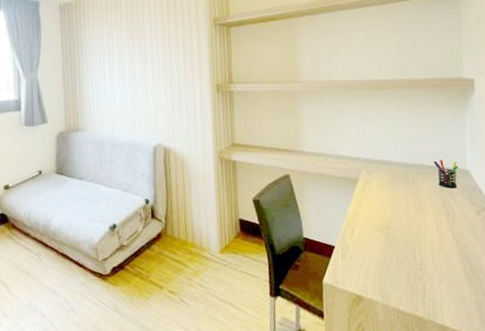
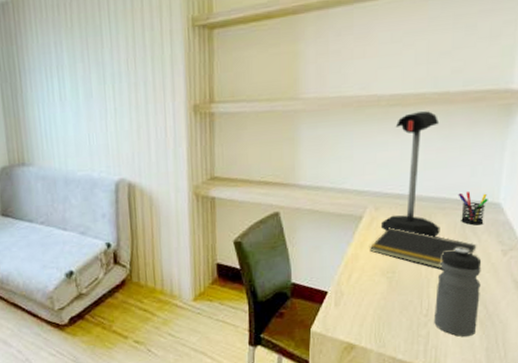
notepad: none [367,189,455,227] -> present [370,227,477,270]
desk lamp: none [373,94,423,198] -> present [380,111,440,237]
water bottle: none [425,207,465,290] -> present [434,247,482,337]

